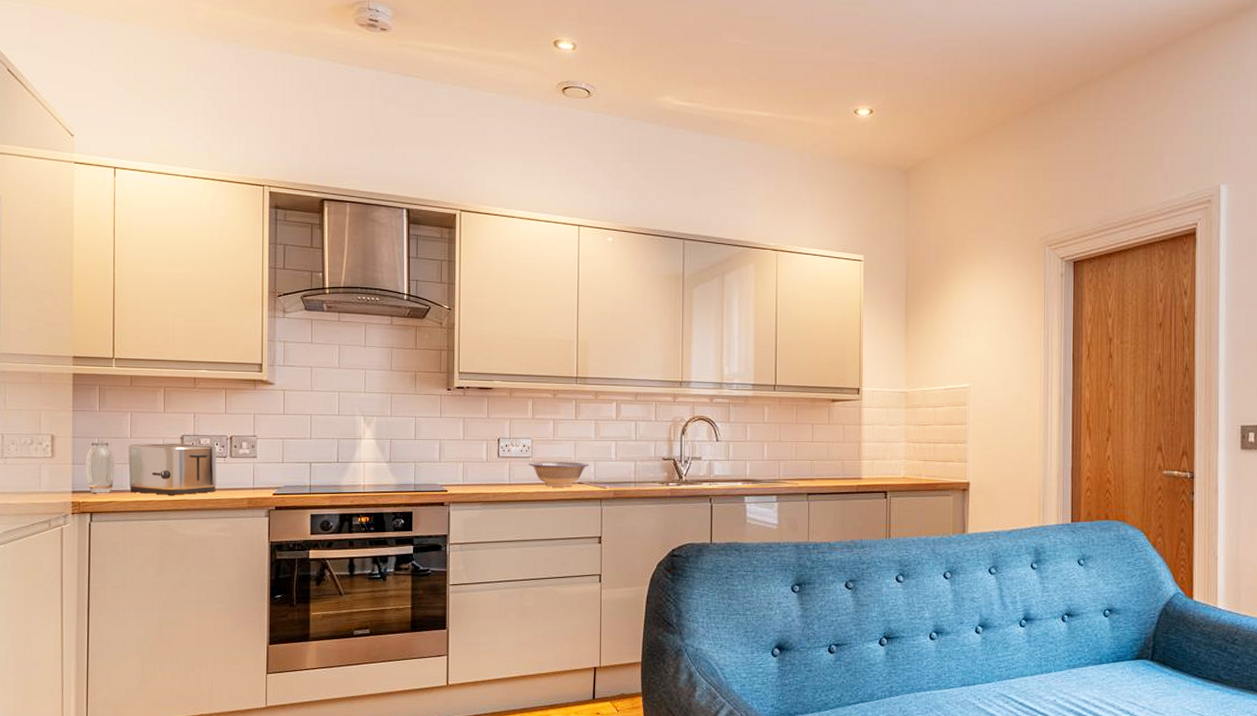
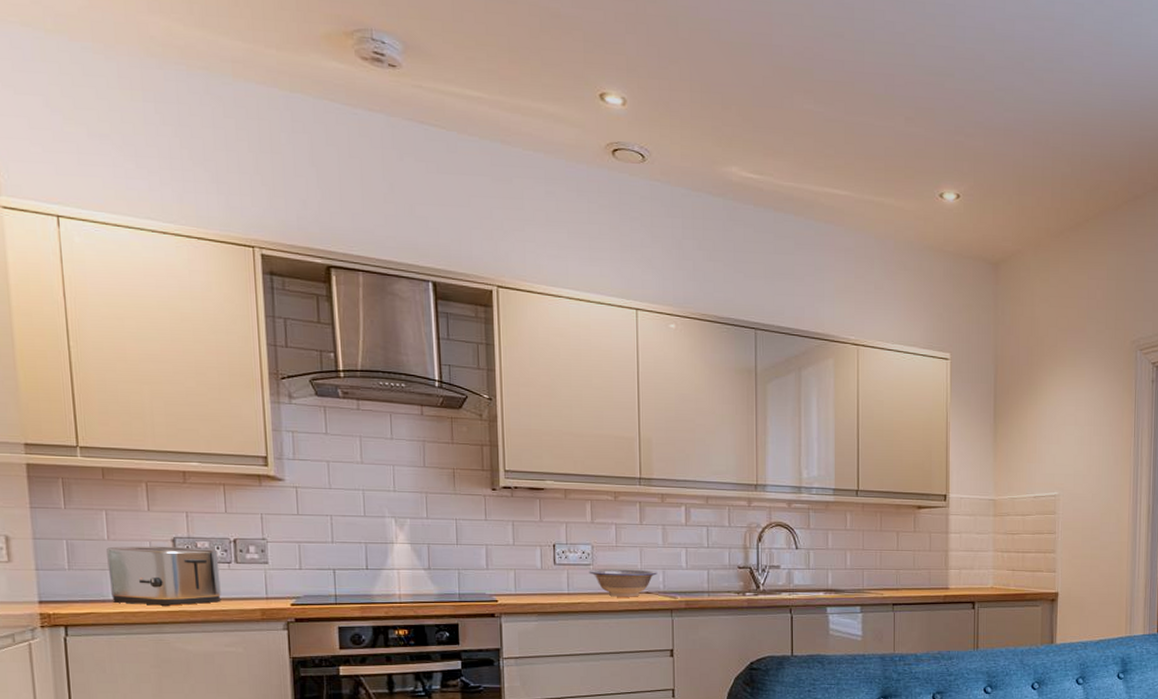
vase: present [86,443,115,493] -> none [53,545,92,603]

